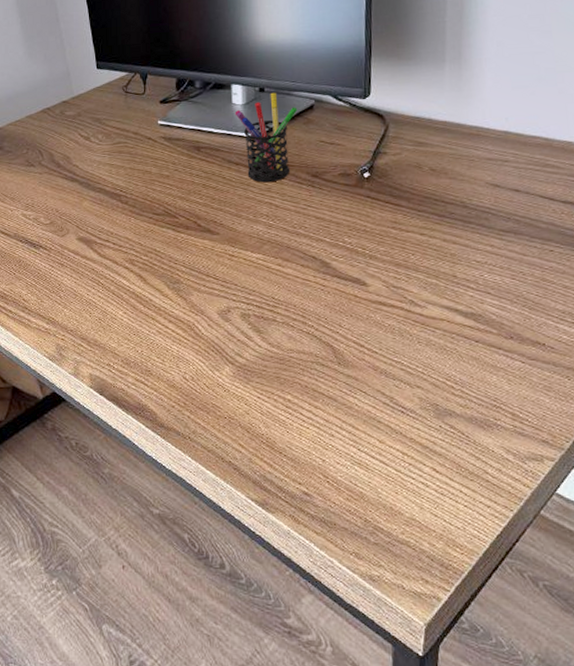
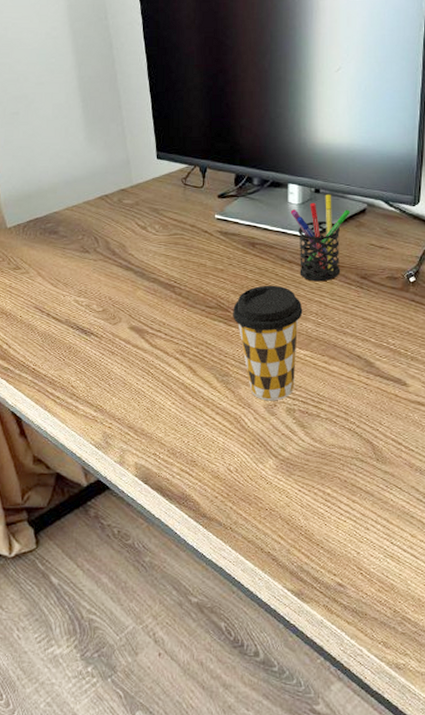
coffee cup: none [181,188,253,307] -> present [233,285,303,401]

